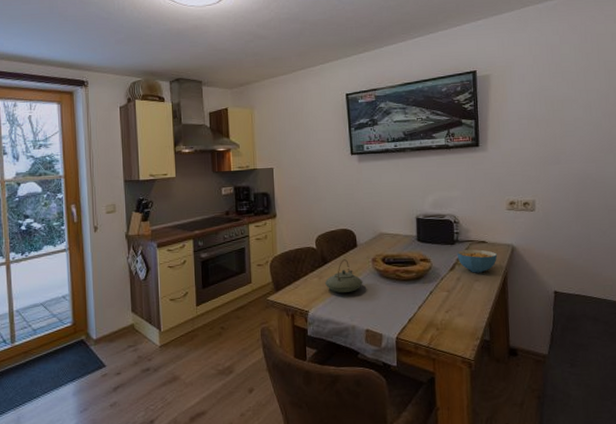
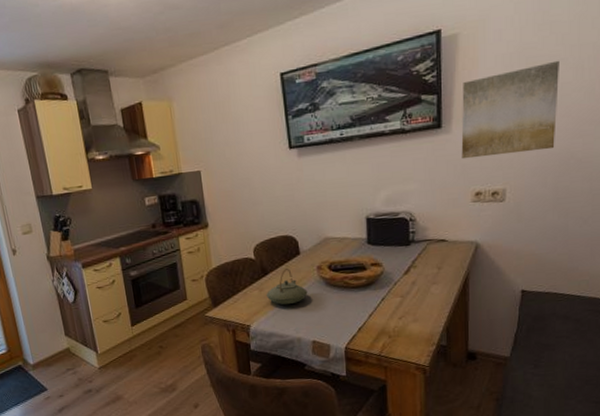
cereal bowl: present [457,249,497,273] -> none [412,249,458,276]
wall art: none [495,100,573,173] -> present [461,60,559,159]

